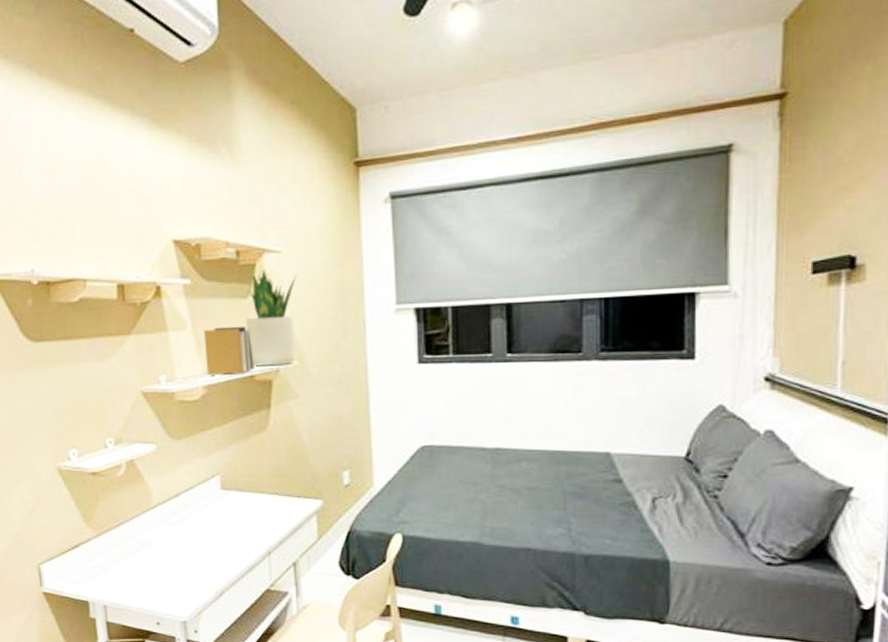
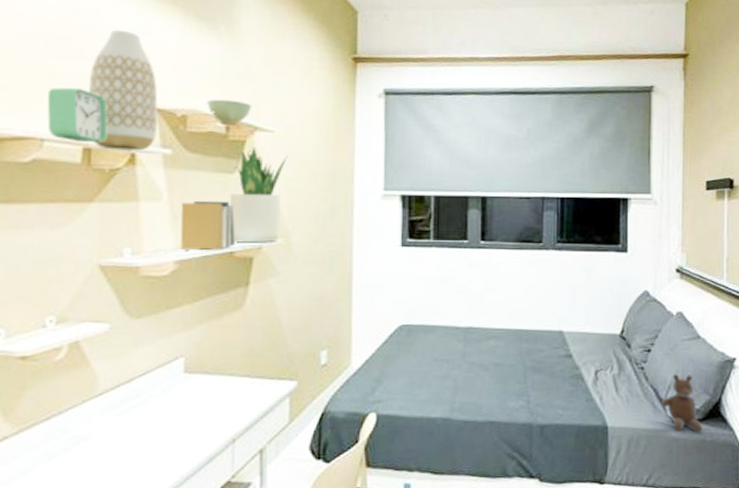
alarm clock: none [83,228,136,280] -> present [47,87,108,143]
vase: none [114,166,176,285] -> present [88,29,158,151]
bowl: none [216,223,259,251] -> present [207,99,253,127]
teddy bear: none [742,505,801,575] -> present [661,374,703,433]

